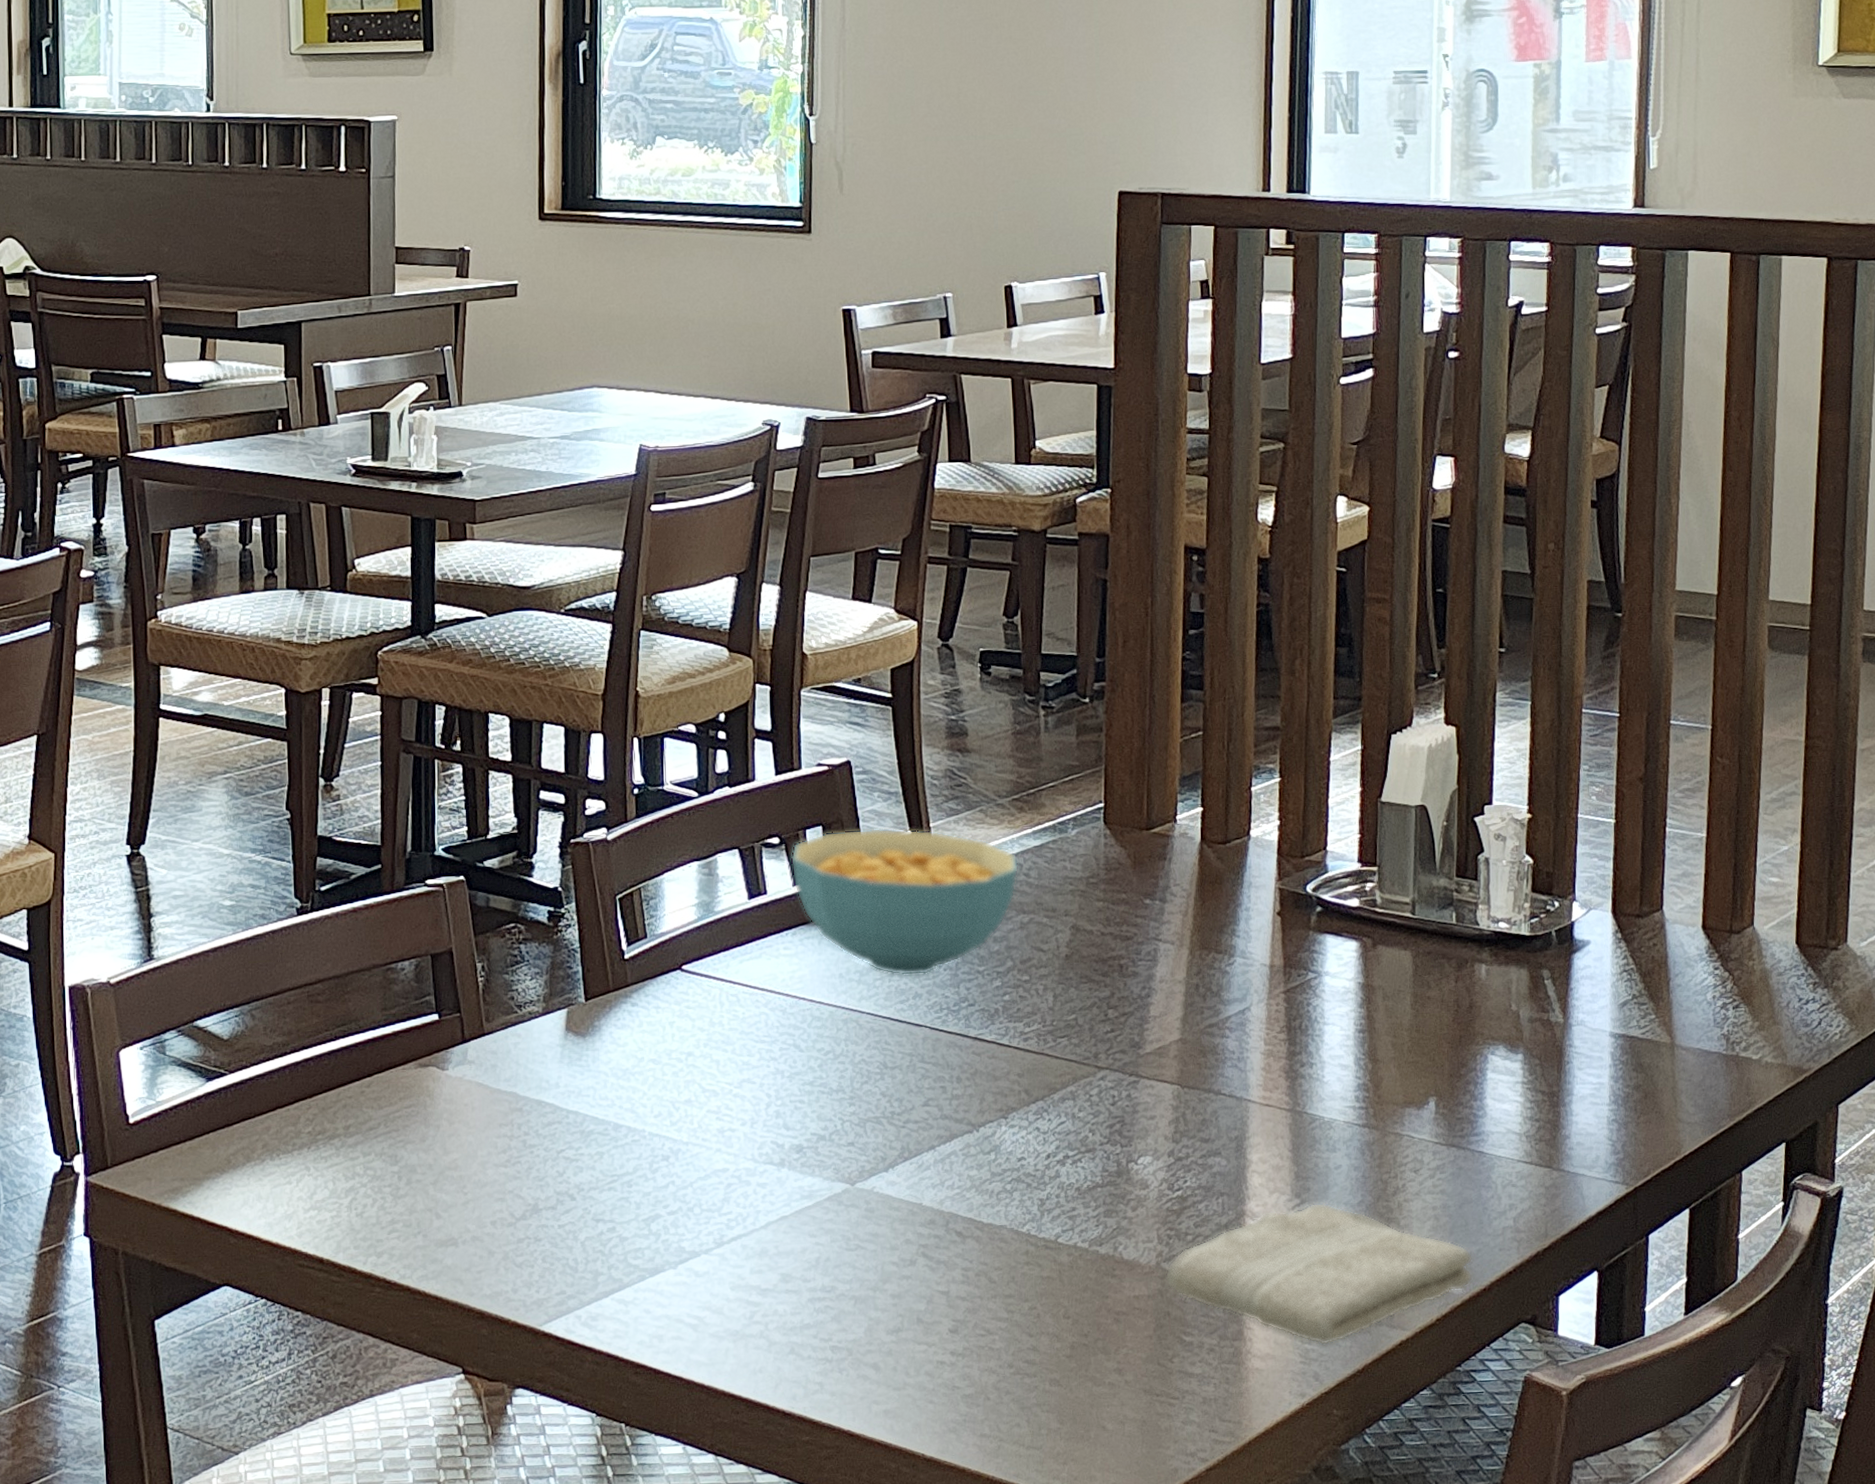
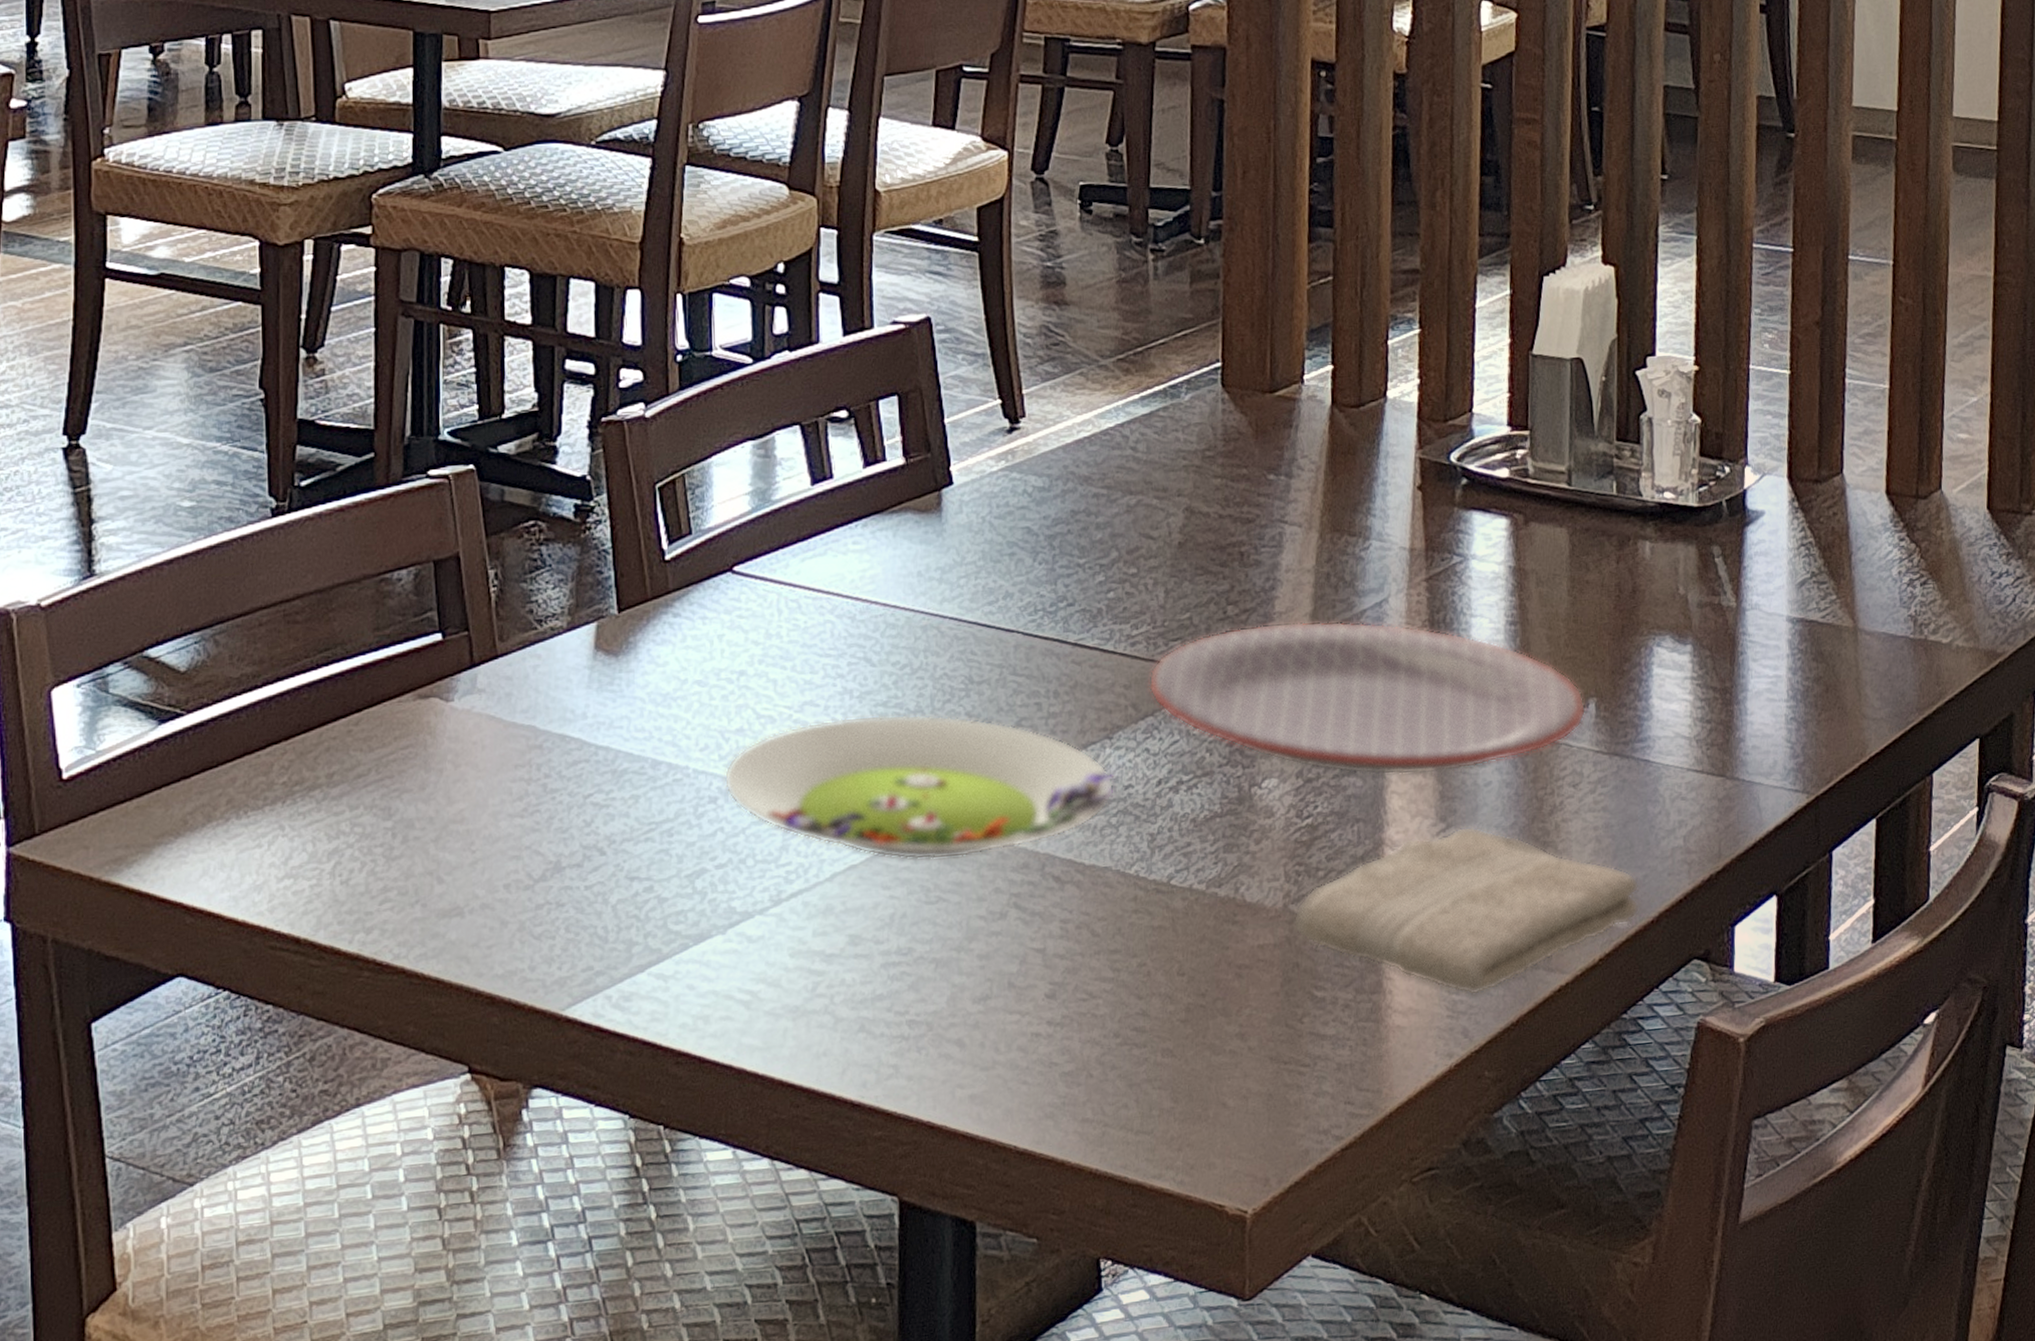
salad plate: none [675,1092,1010,1214] -> present [724,714,1115,860]
cereal bowl: present [790,828,1019,976] -> none [860,396,1125,572]
plate: none [1039,1024,1427,1157] -> present [1149,621,1586,776]

